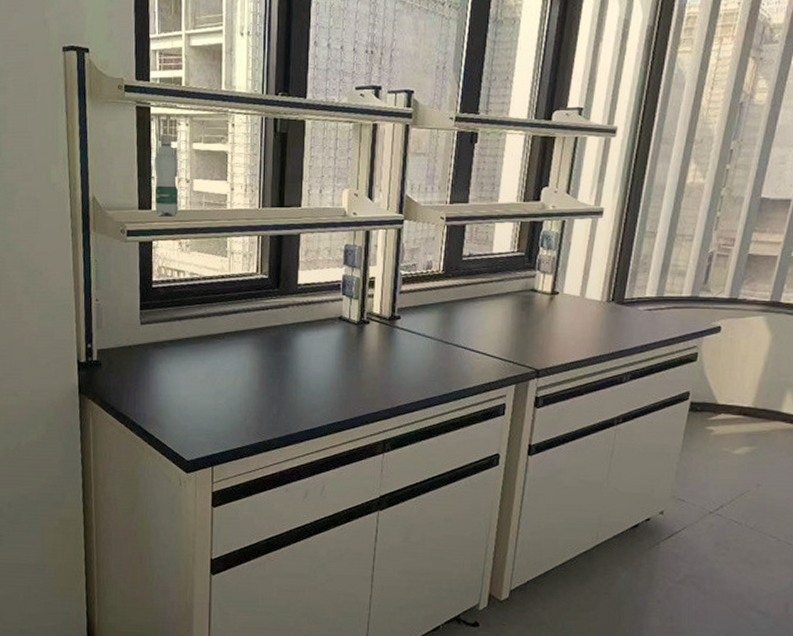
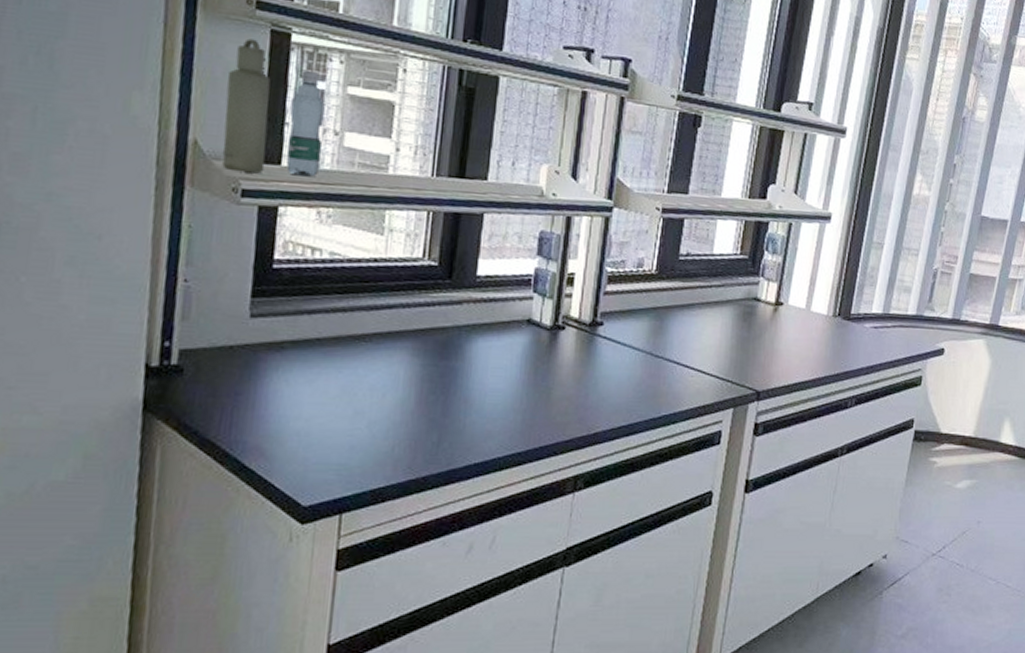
bottle: none [111,115,141,218] -> present [222,38,271,174]

